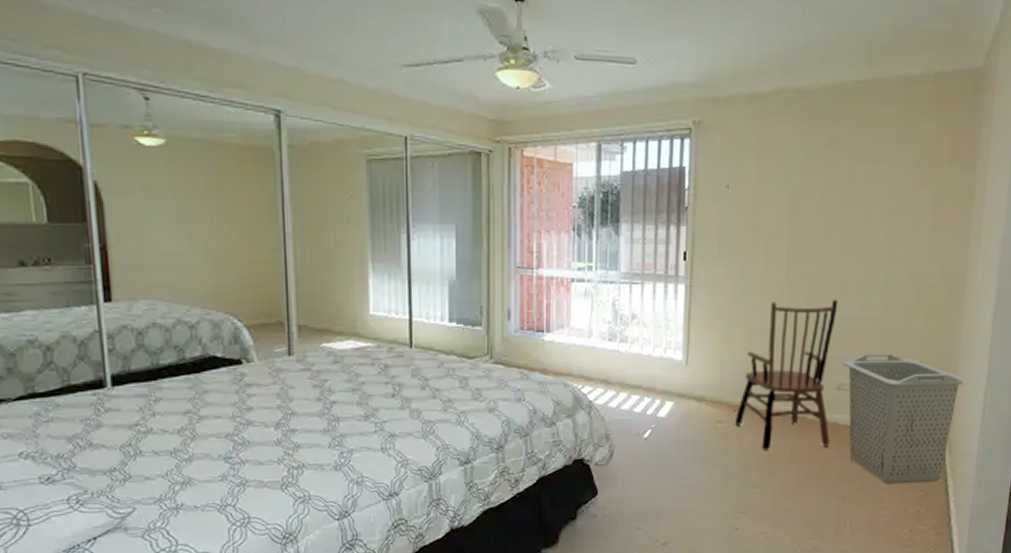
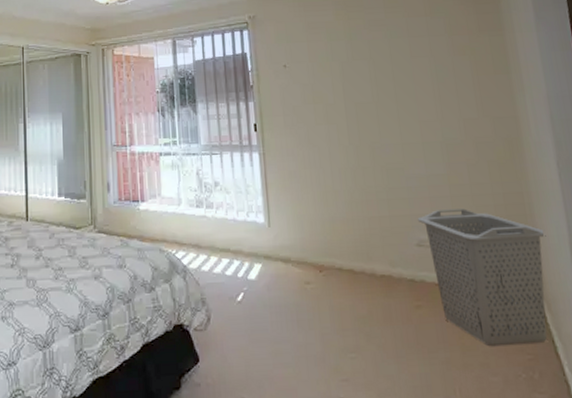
armchair: present [735,298,838,450] -> none [322,158,421,311]

